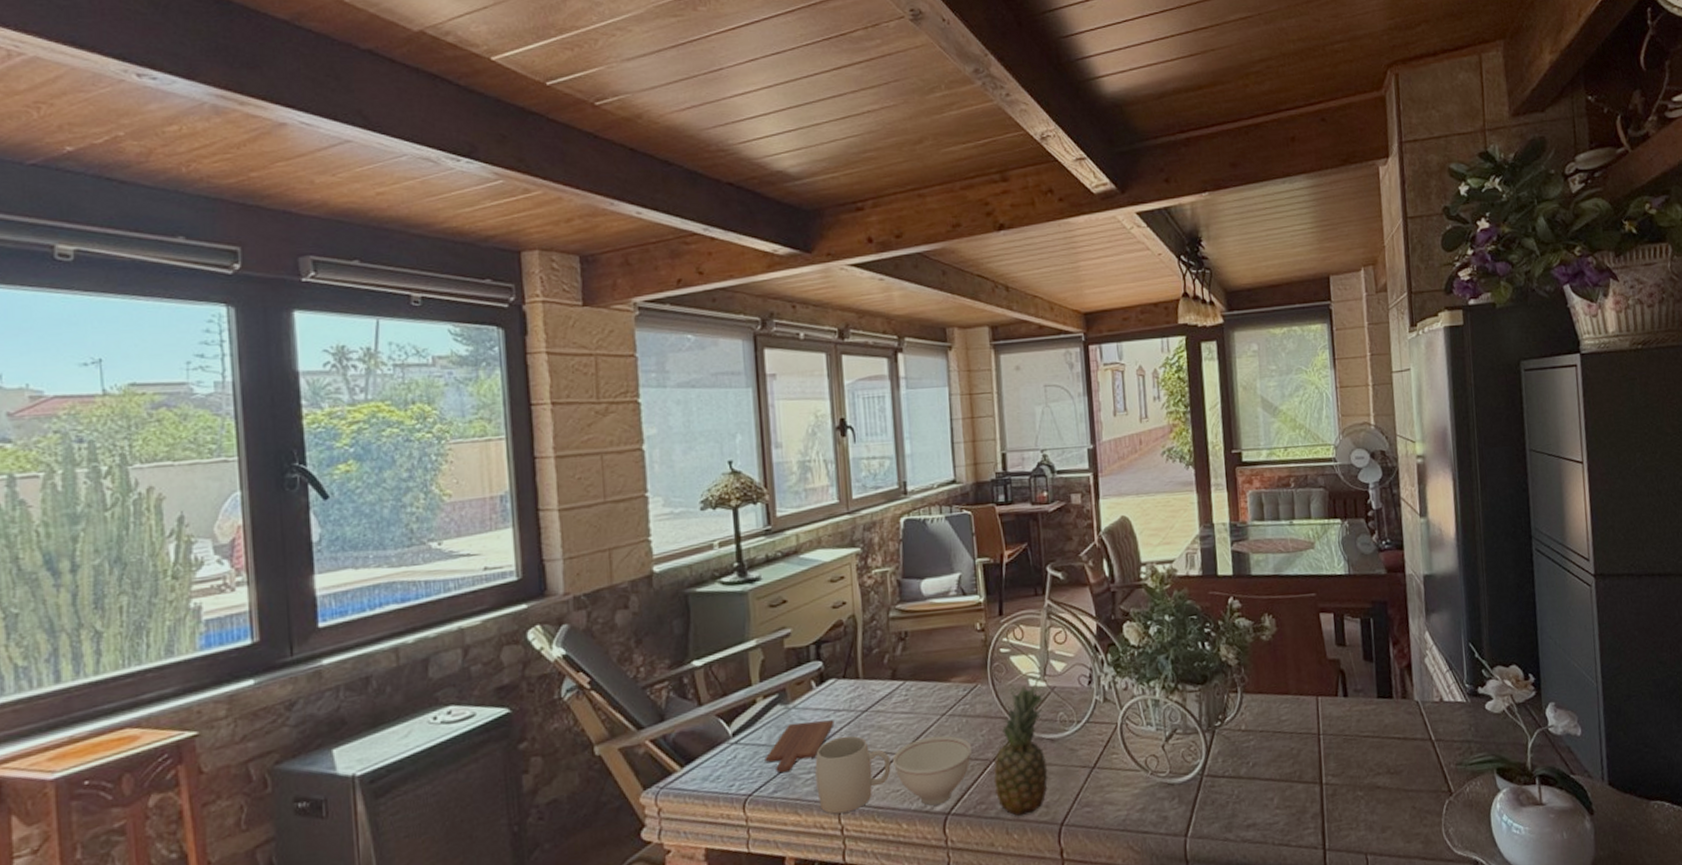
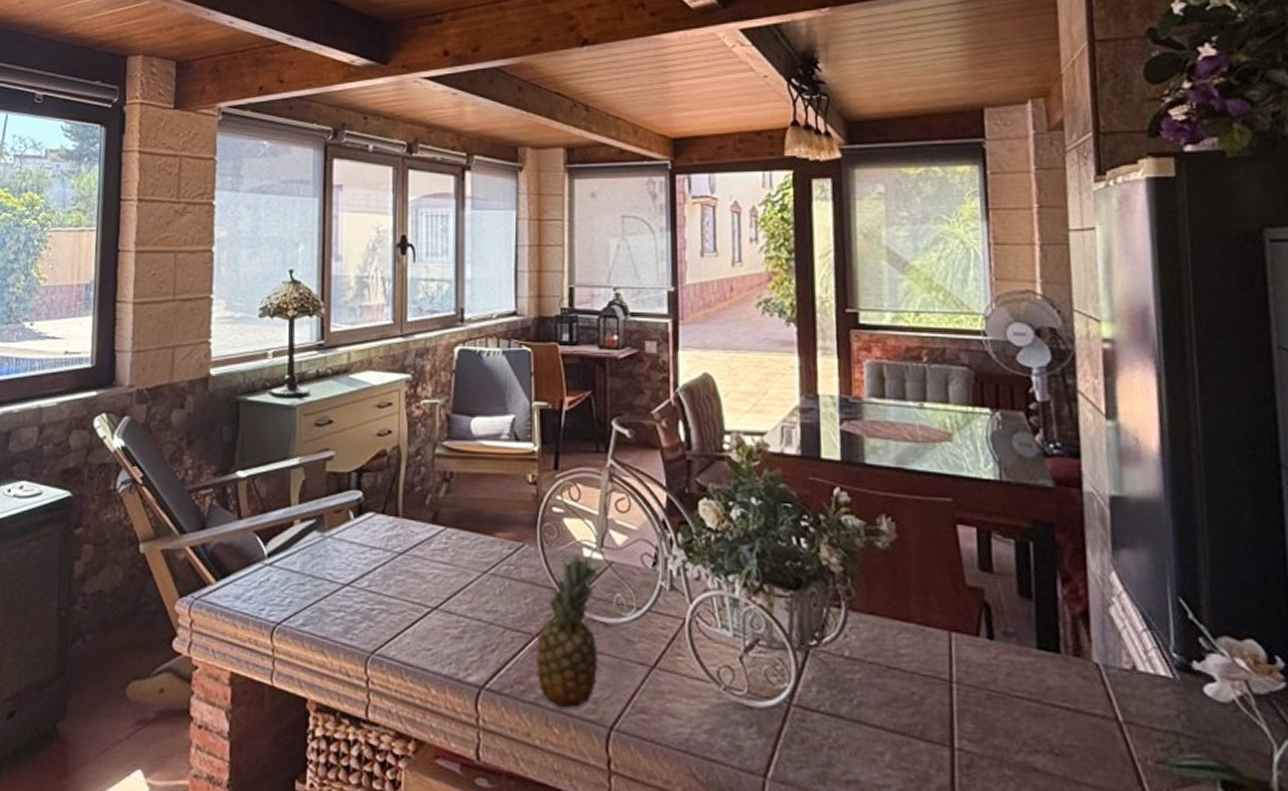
cutting board: present [764,720,835,773] -> none [296,553,369,606]
mug: present [815,735,891,814] -> none [345,577,424,663]
bowl: present [892,735,973,806] -> none [426,595,514,675]

